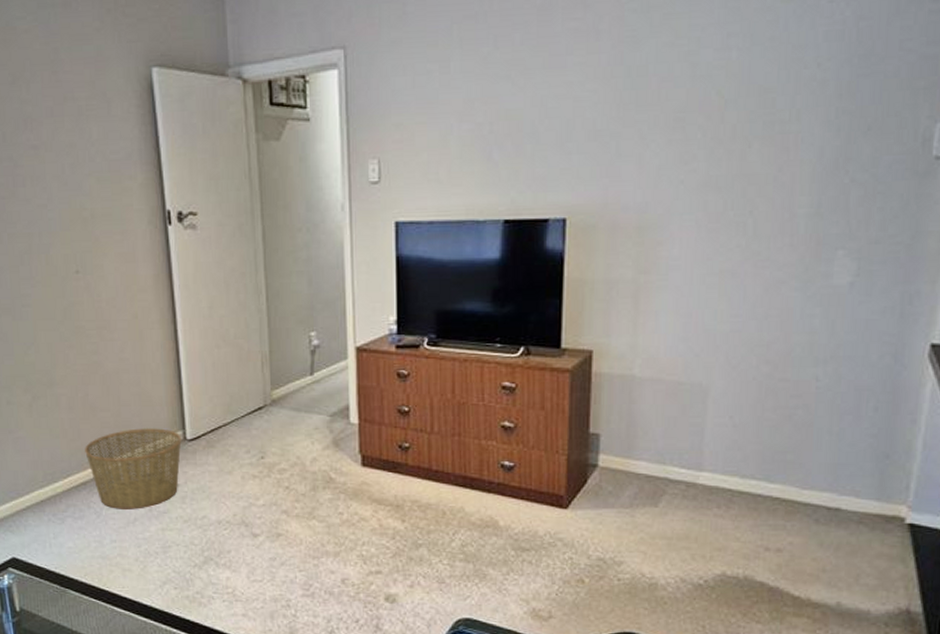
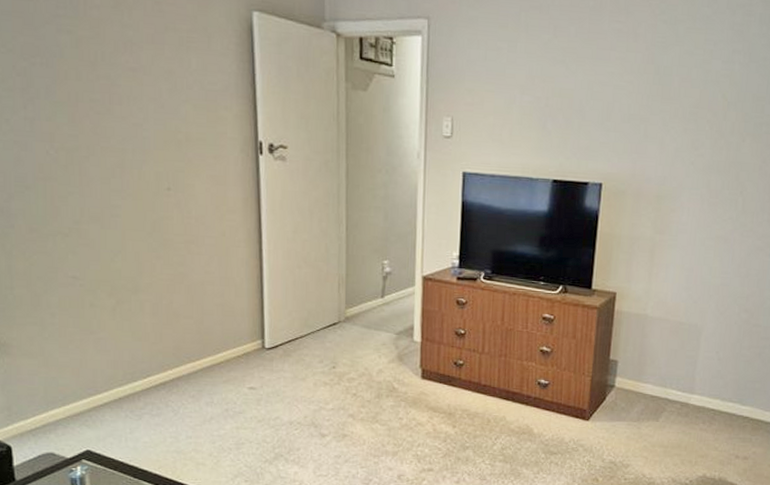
basket: present [85,428,182,509] -> none [166,335,260,409]

